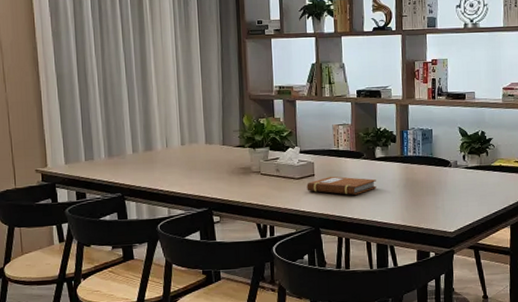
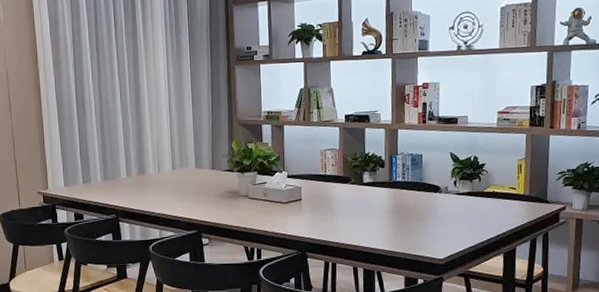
notebook: present [306,176,377,195] -> none [294,200,364,220]

